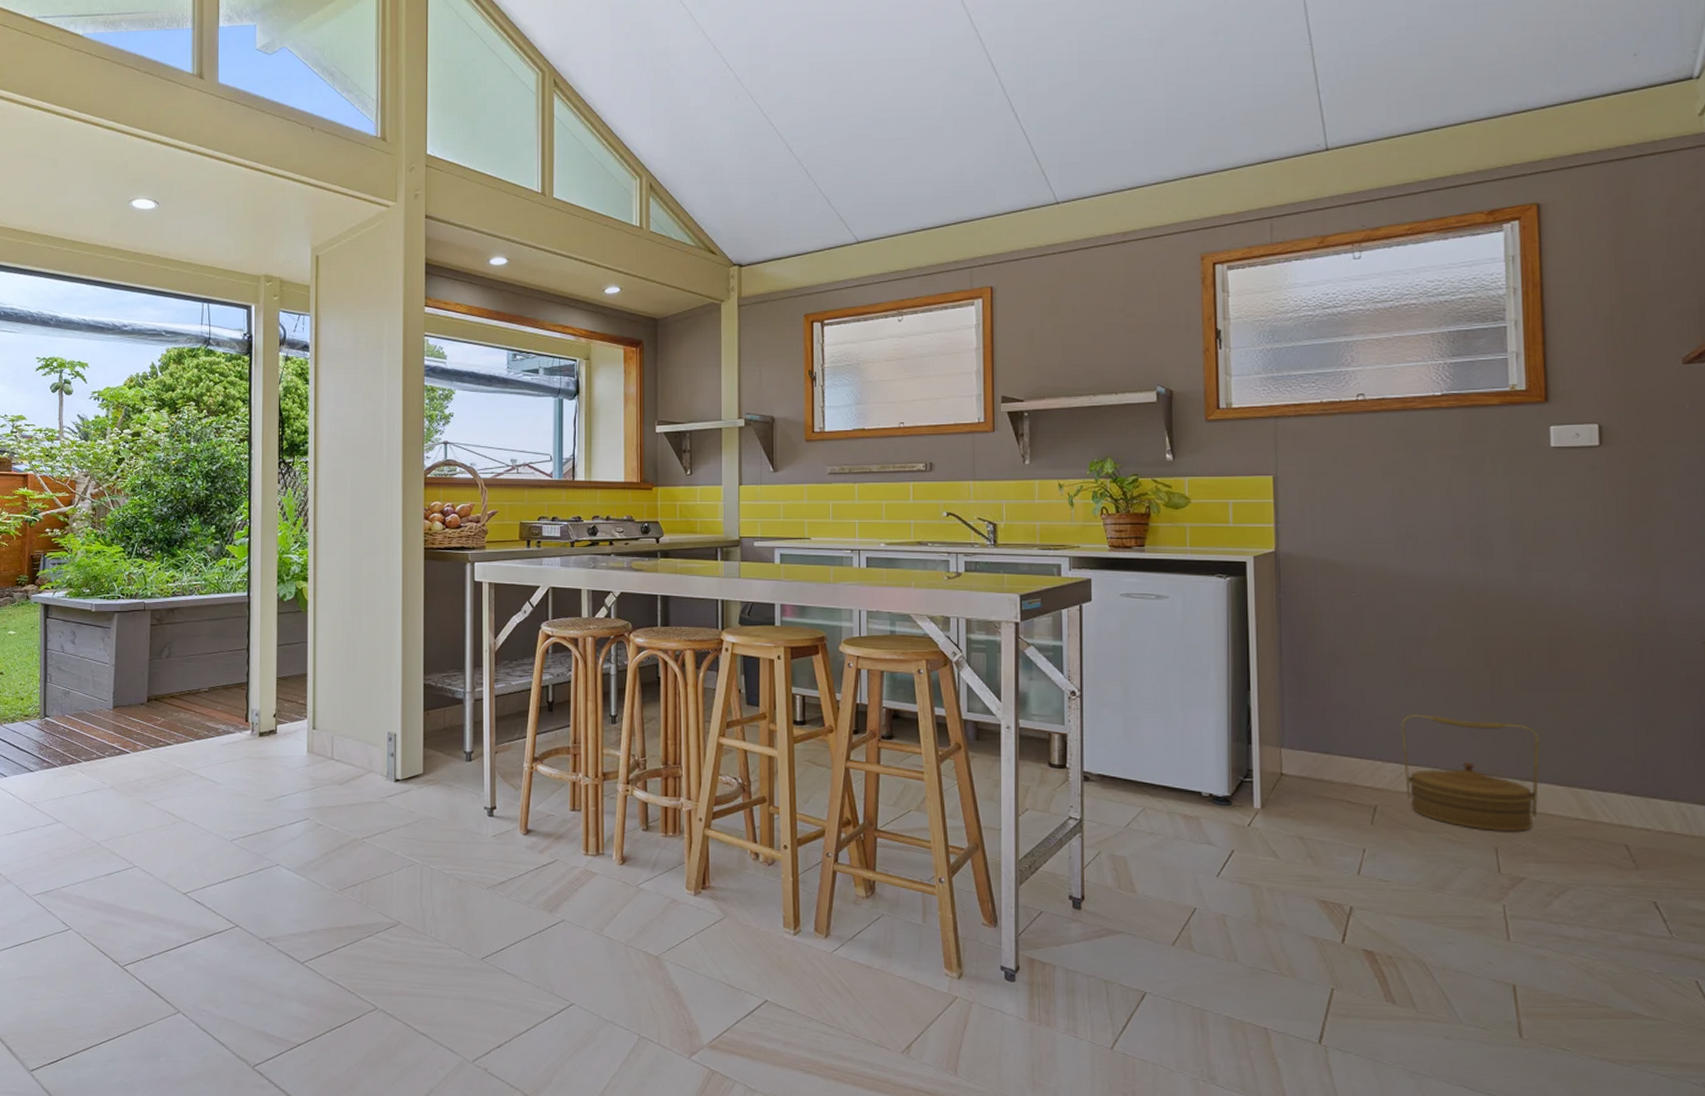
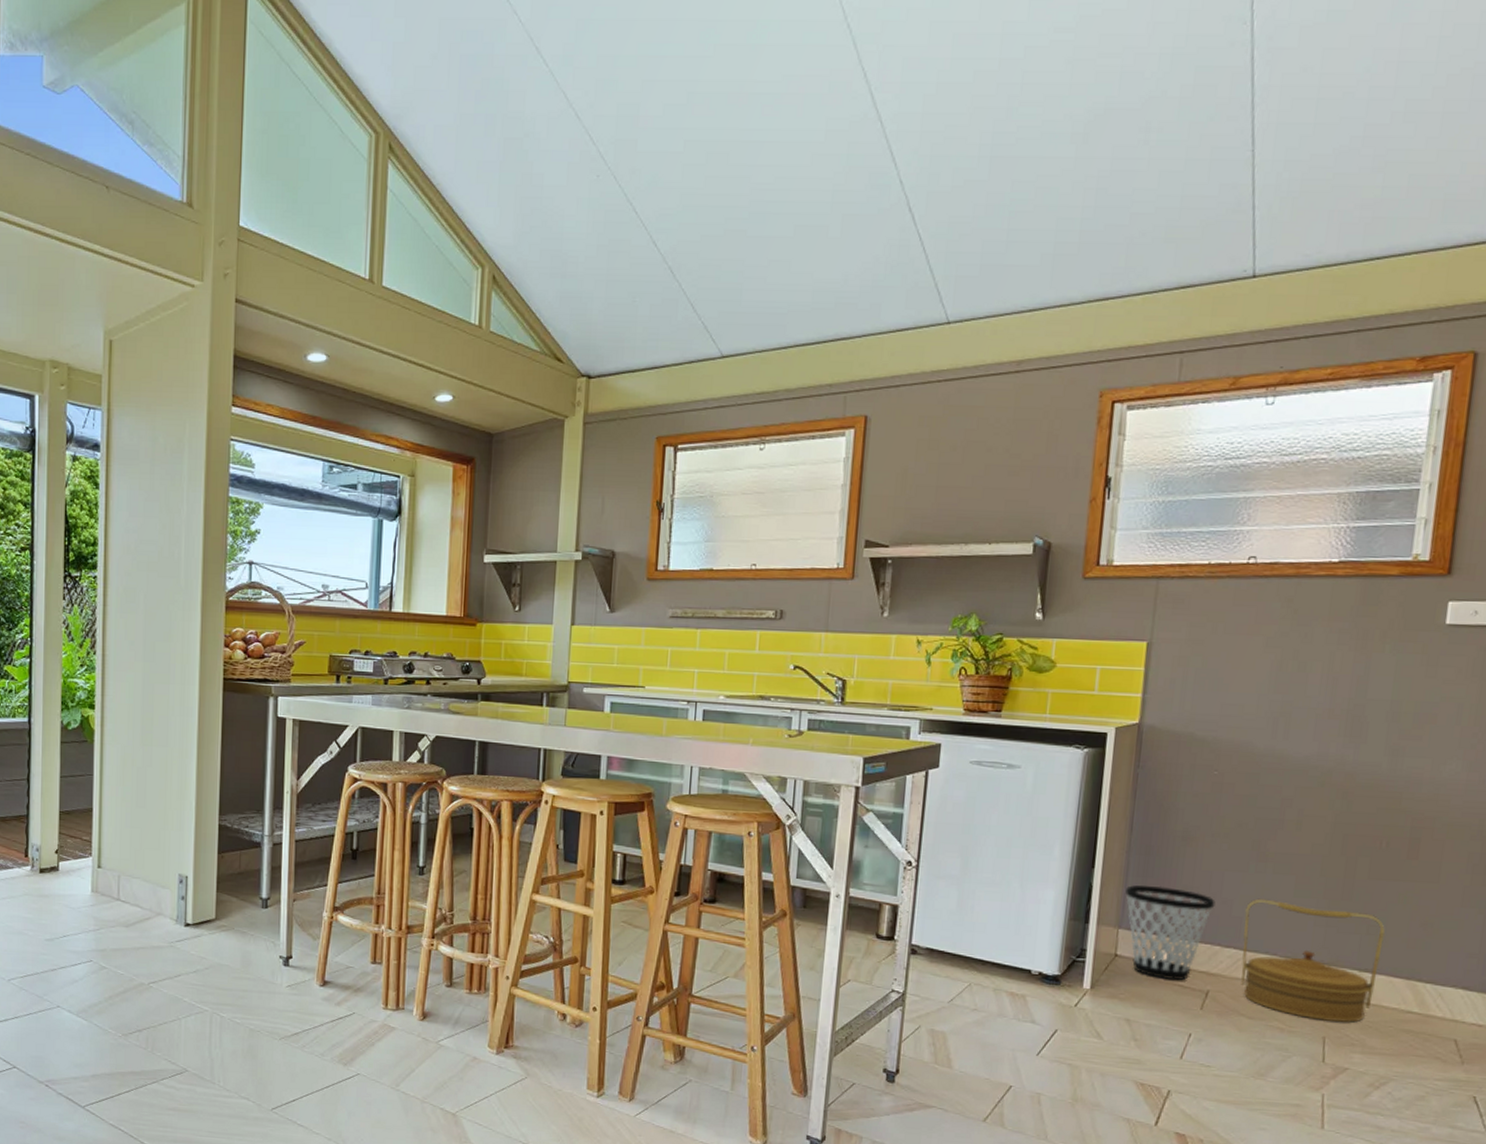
wastebasket: none [1283,704,1371,797] -> present [1125,885,1215,980]

